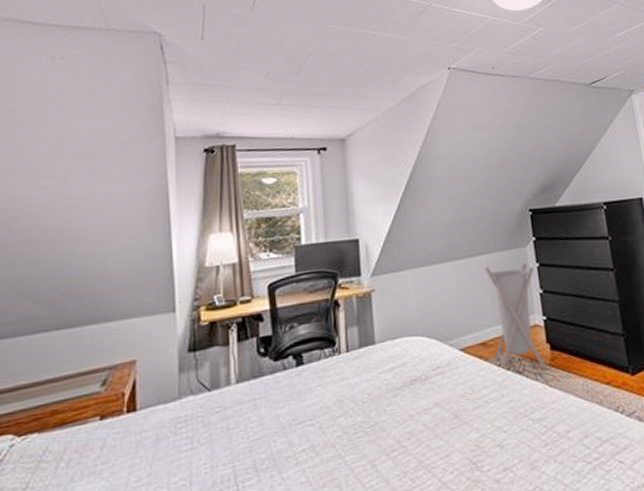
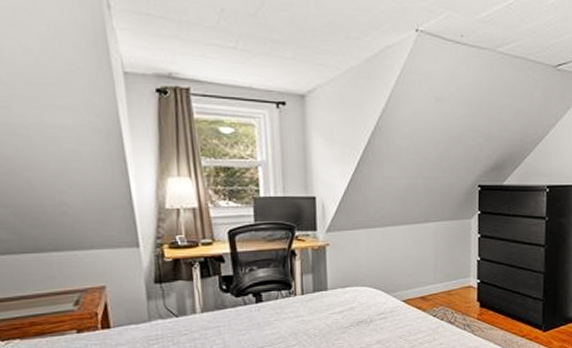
laundry hamper: present [485,262,548,372] -> none [431,232,476,322]

